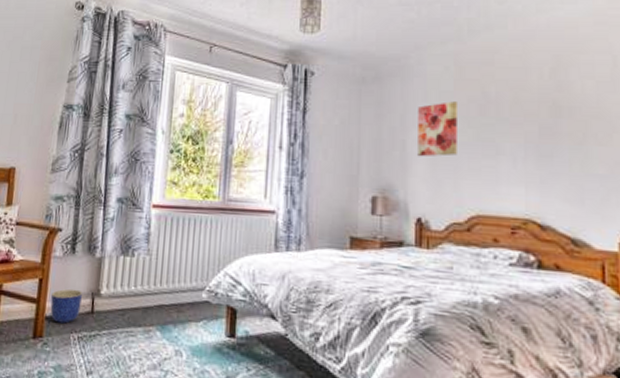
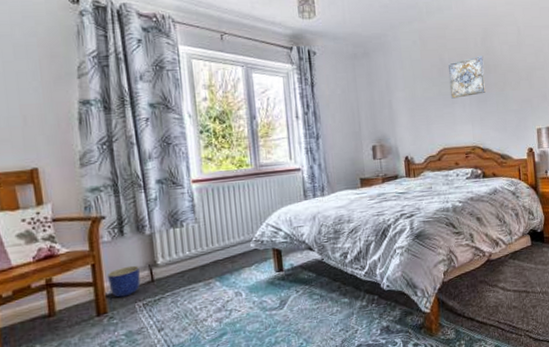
wall art: present [418,101,457,157] -> none [398,67,427,112]
wall art: none [494,92,553,148] -> present [448,56,486,99]

